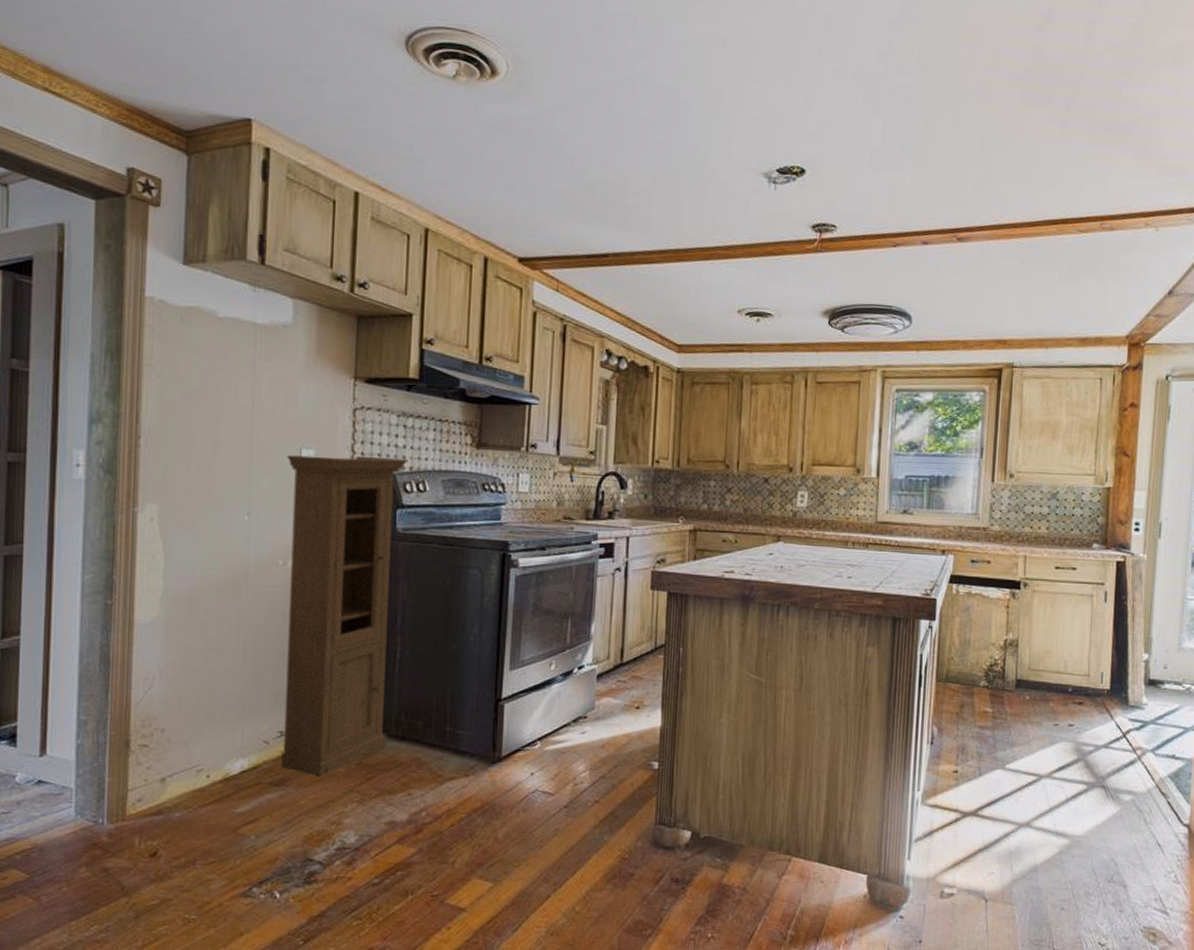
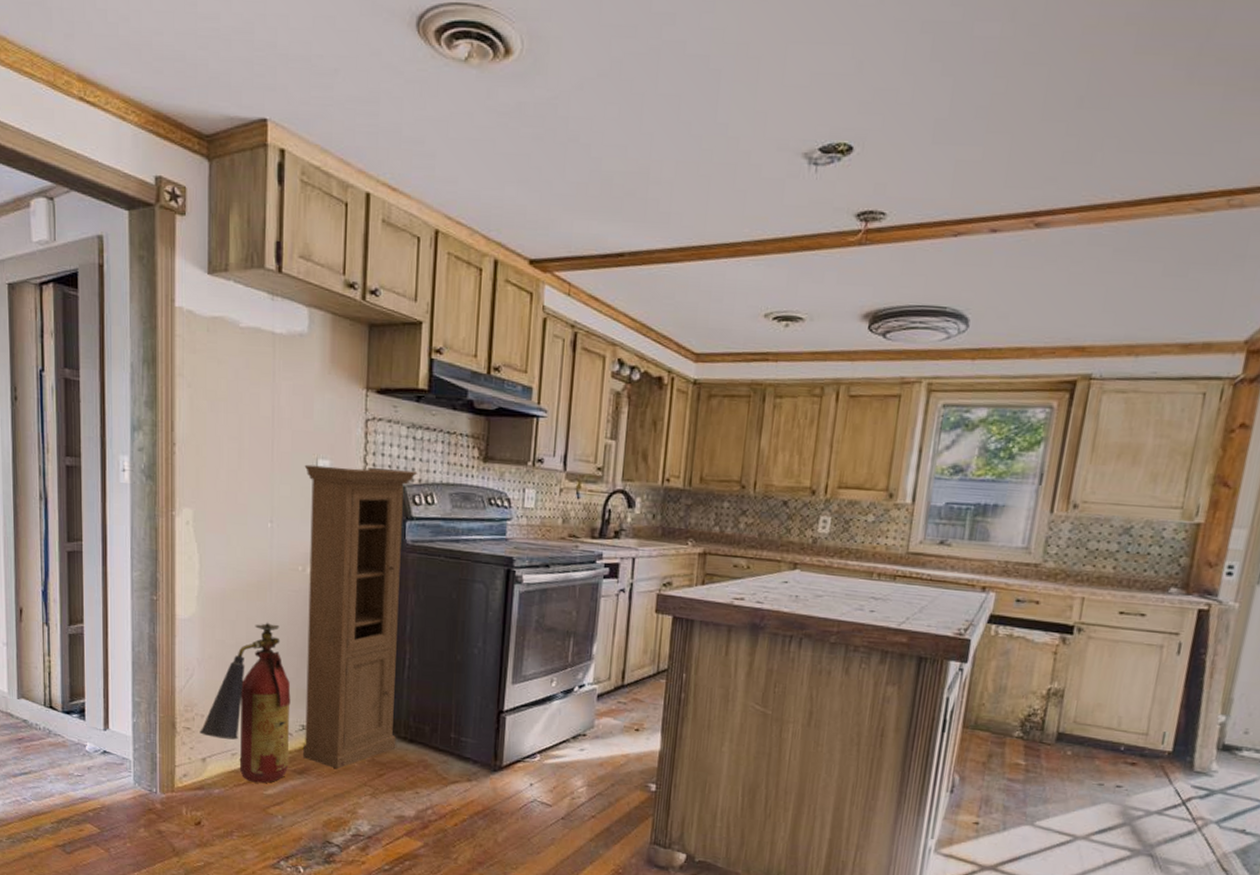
fire extinguisher: none [159,621,268,801] -> present [200,622,291,784]

